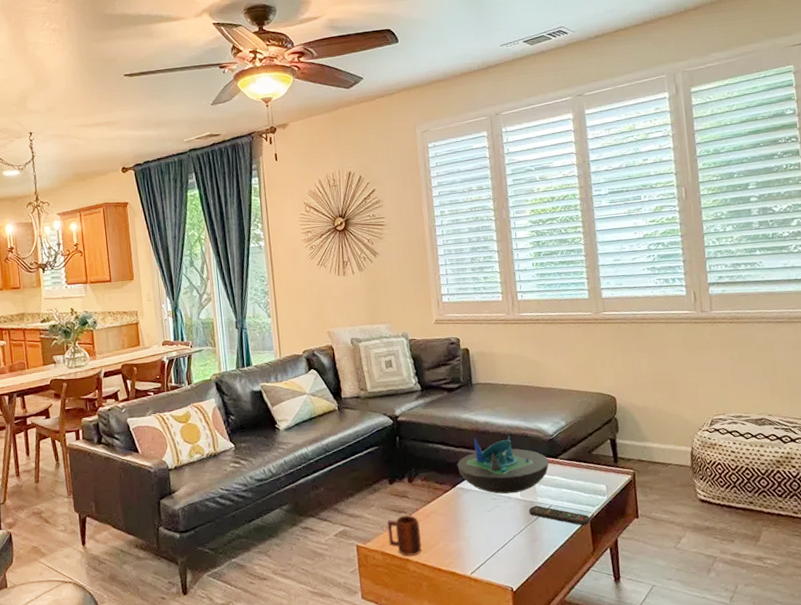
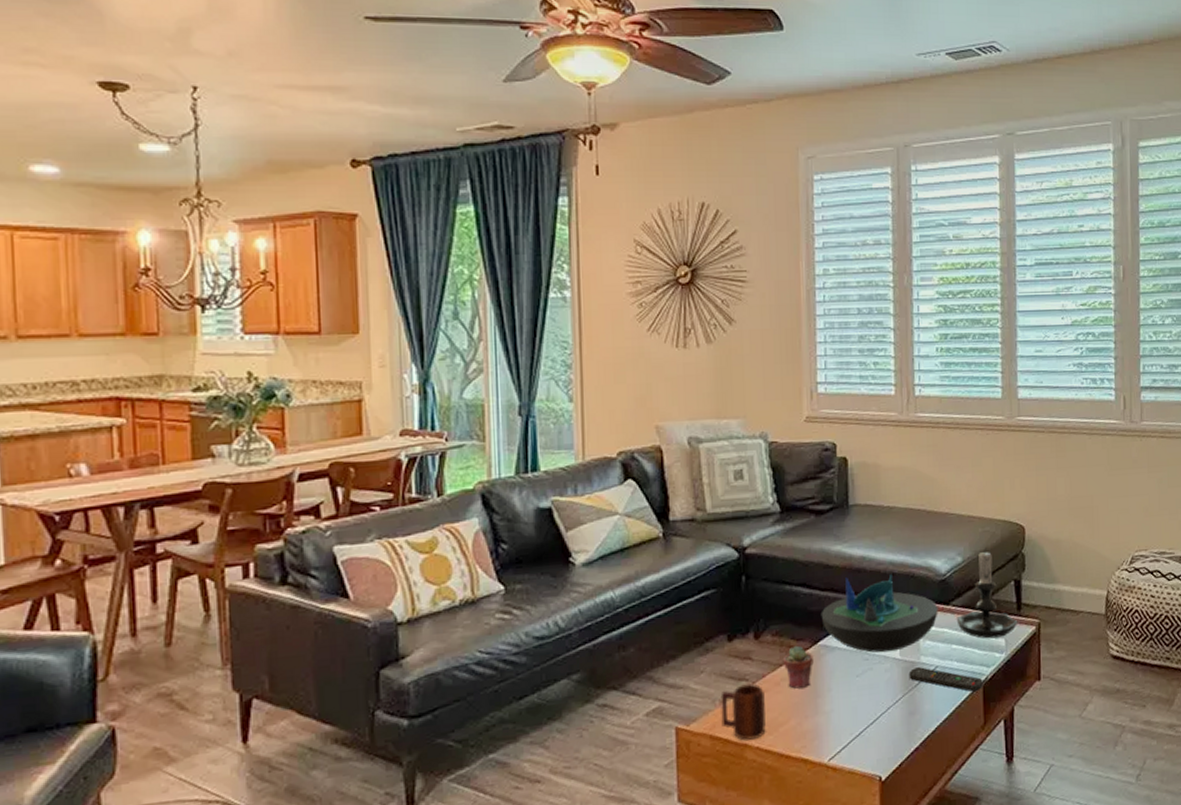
potted succulent: none [430,487,454,520] -> present [782,645,814,689]
candle holder: none [564,414,616,485] -> present [956,548,1018,639]

